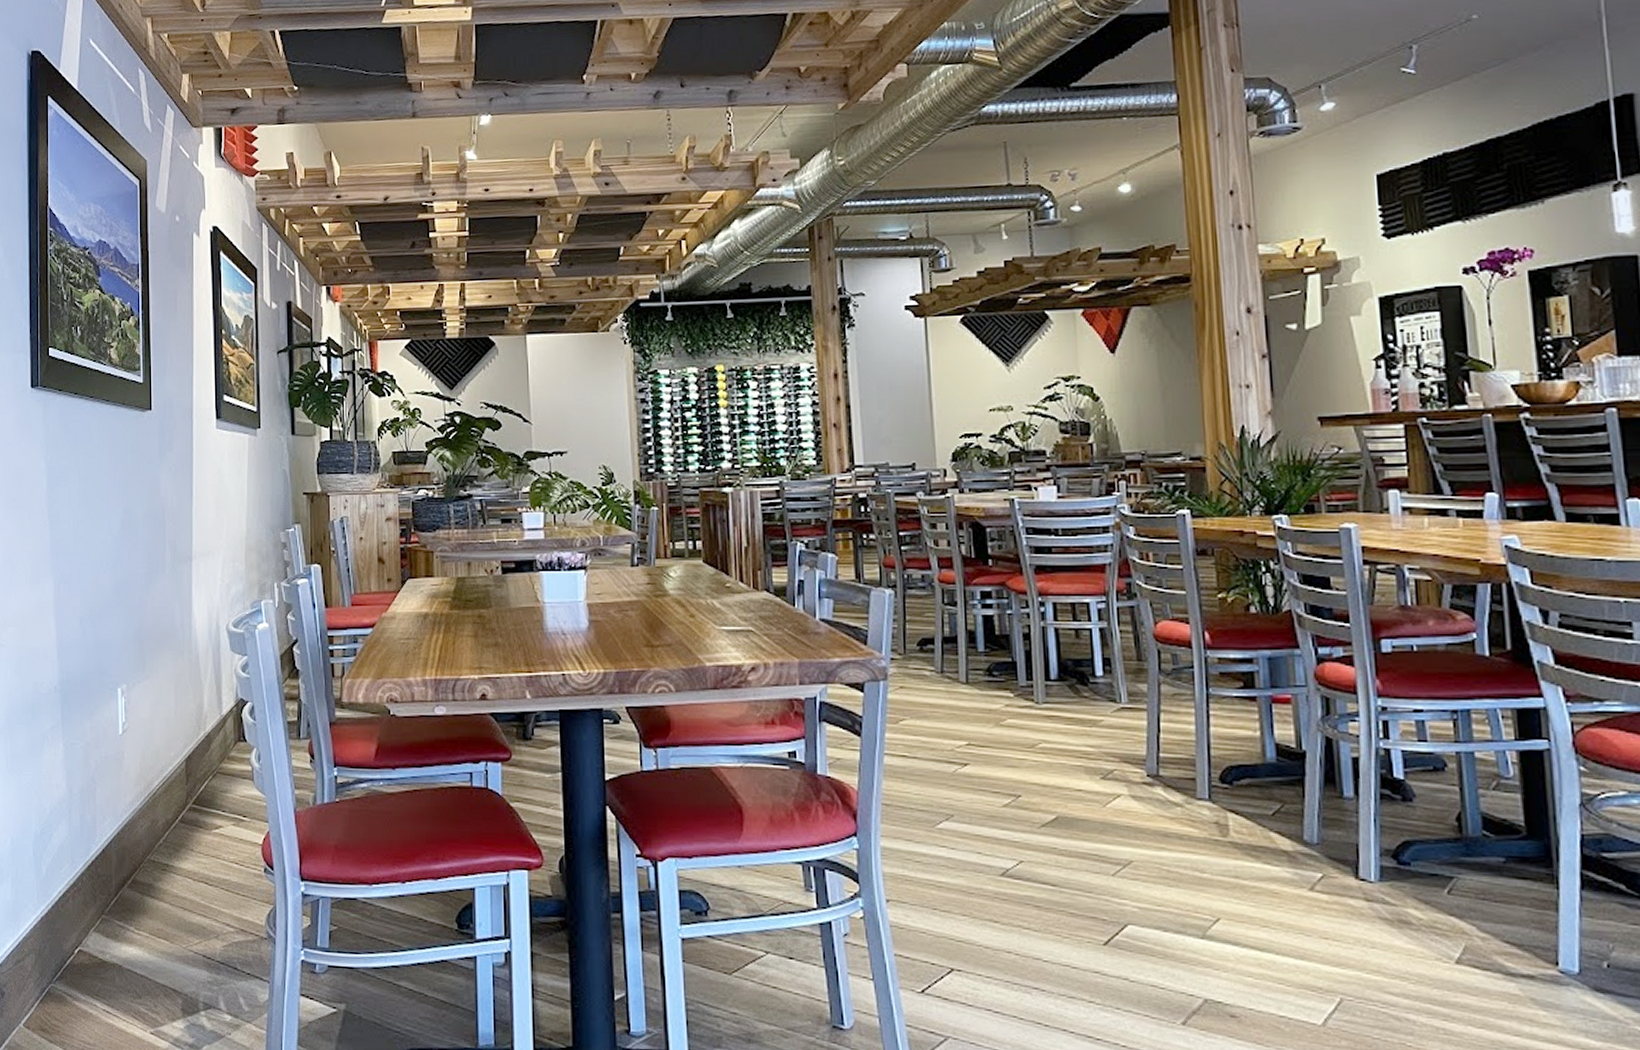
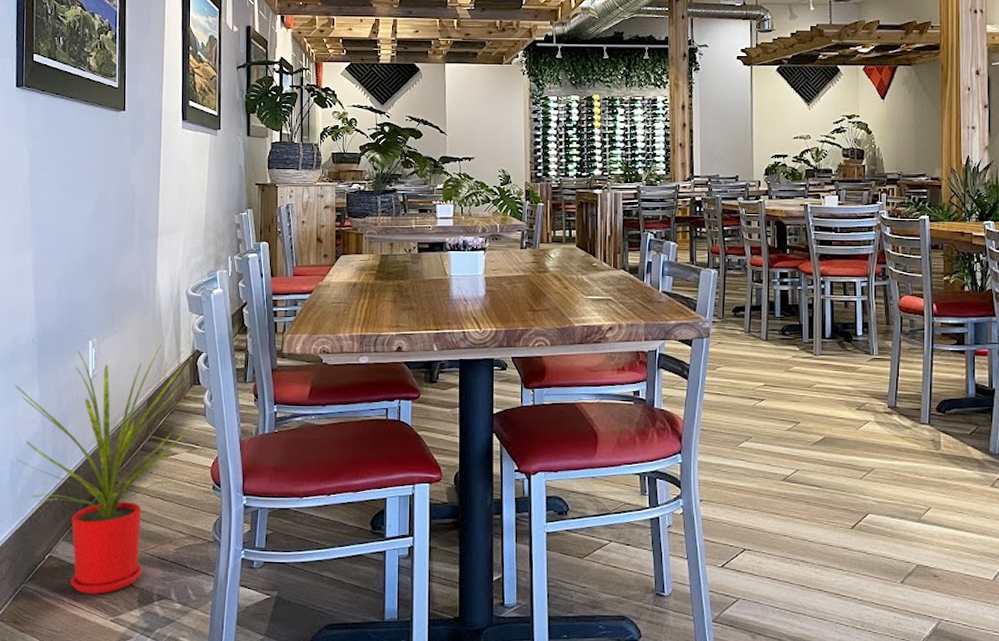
house plant: none [35,692,239,999] -> present [13,344,193,594]

